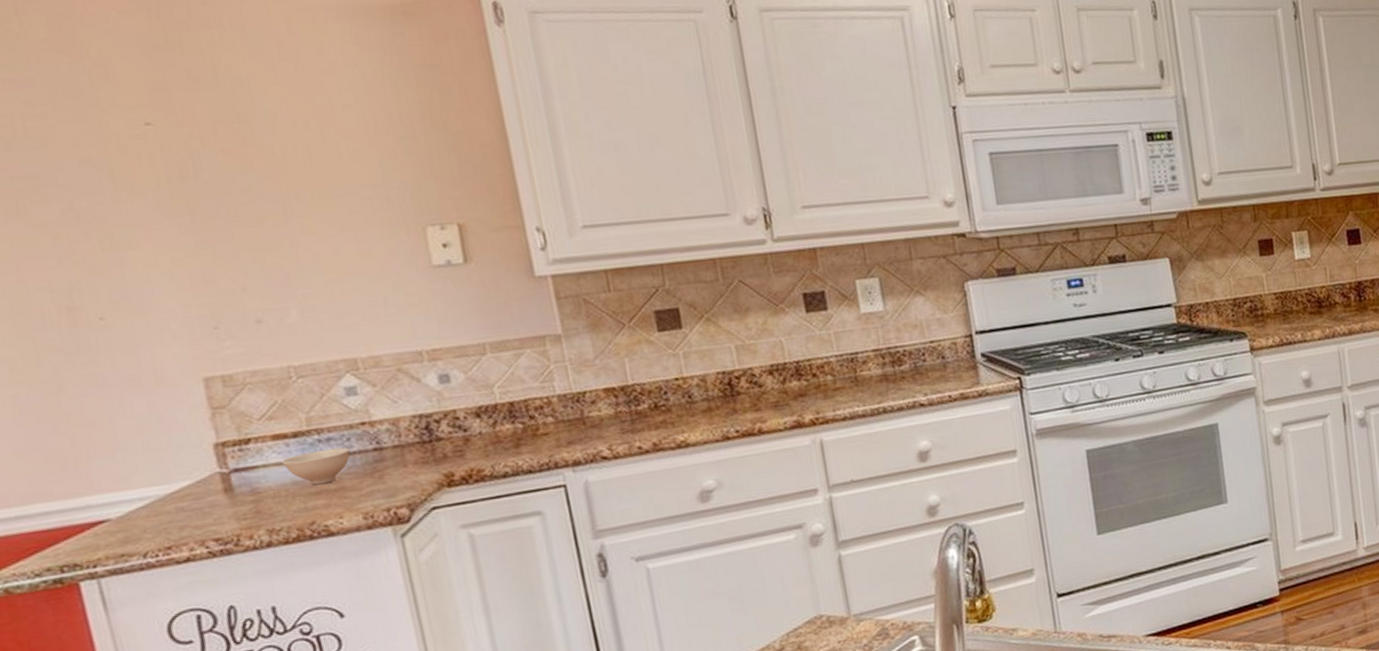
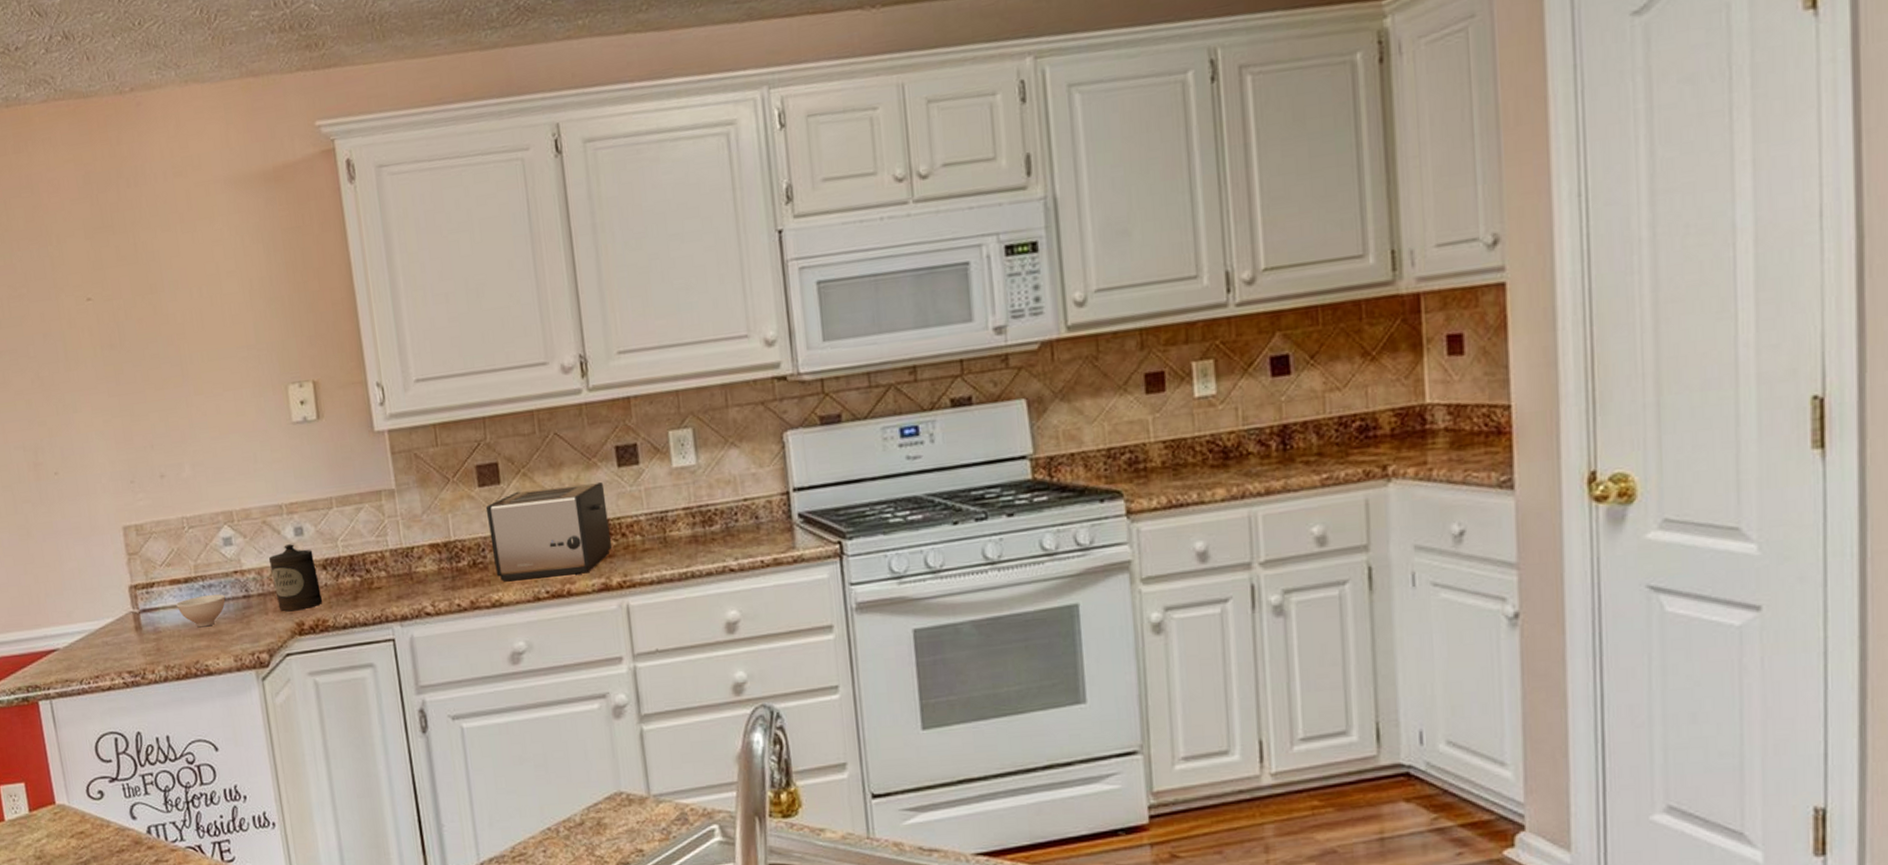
canister: none [406,392,476,463] -> present [268,544,322,611]
toaster: none [668,327,803,423] -> present [486,482,612,582]

